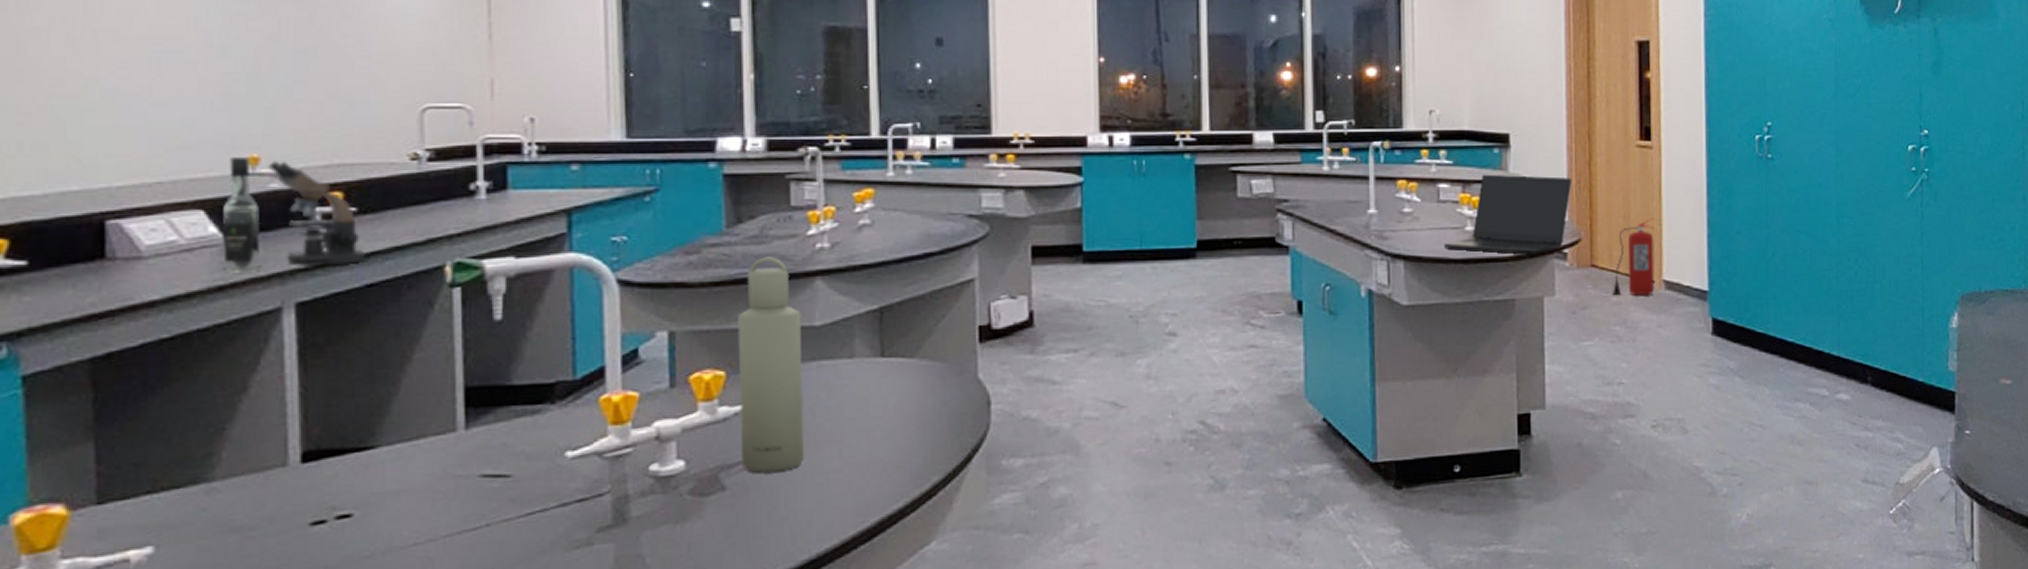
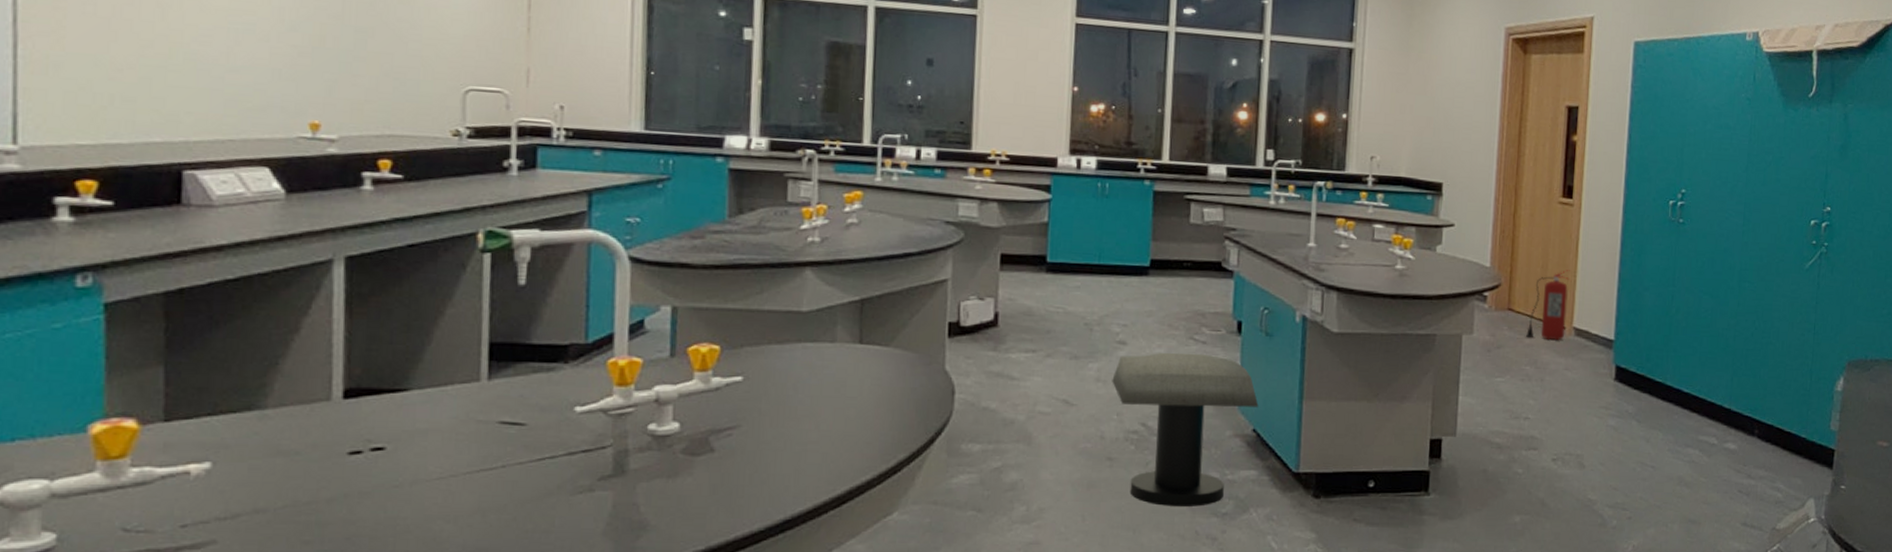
bottle: present [223,157,261,275] -> none [284,122,318,228]
microscope: present [267,161,365,268] -> none [326,128,408,227]
bottle: present [738,257,805,473] -> none [730,246,790,439]
stool: none [1164,339,1327,511] -> present [1112,353,1259,506]
laptop: present [1443,174,1572,255] -> none [1374,218,1497,296]

